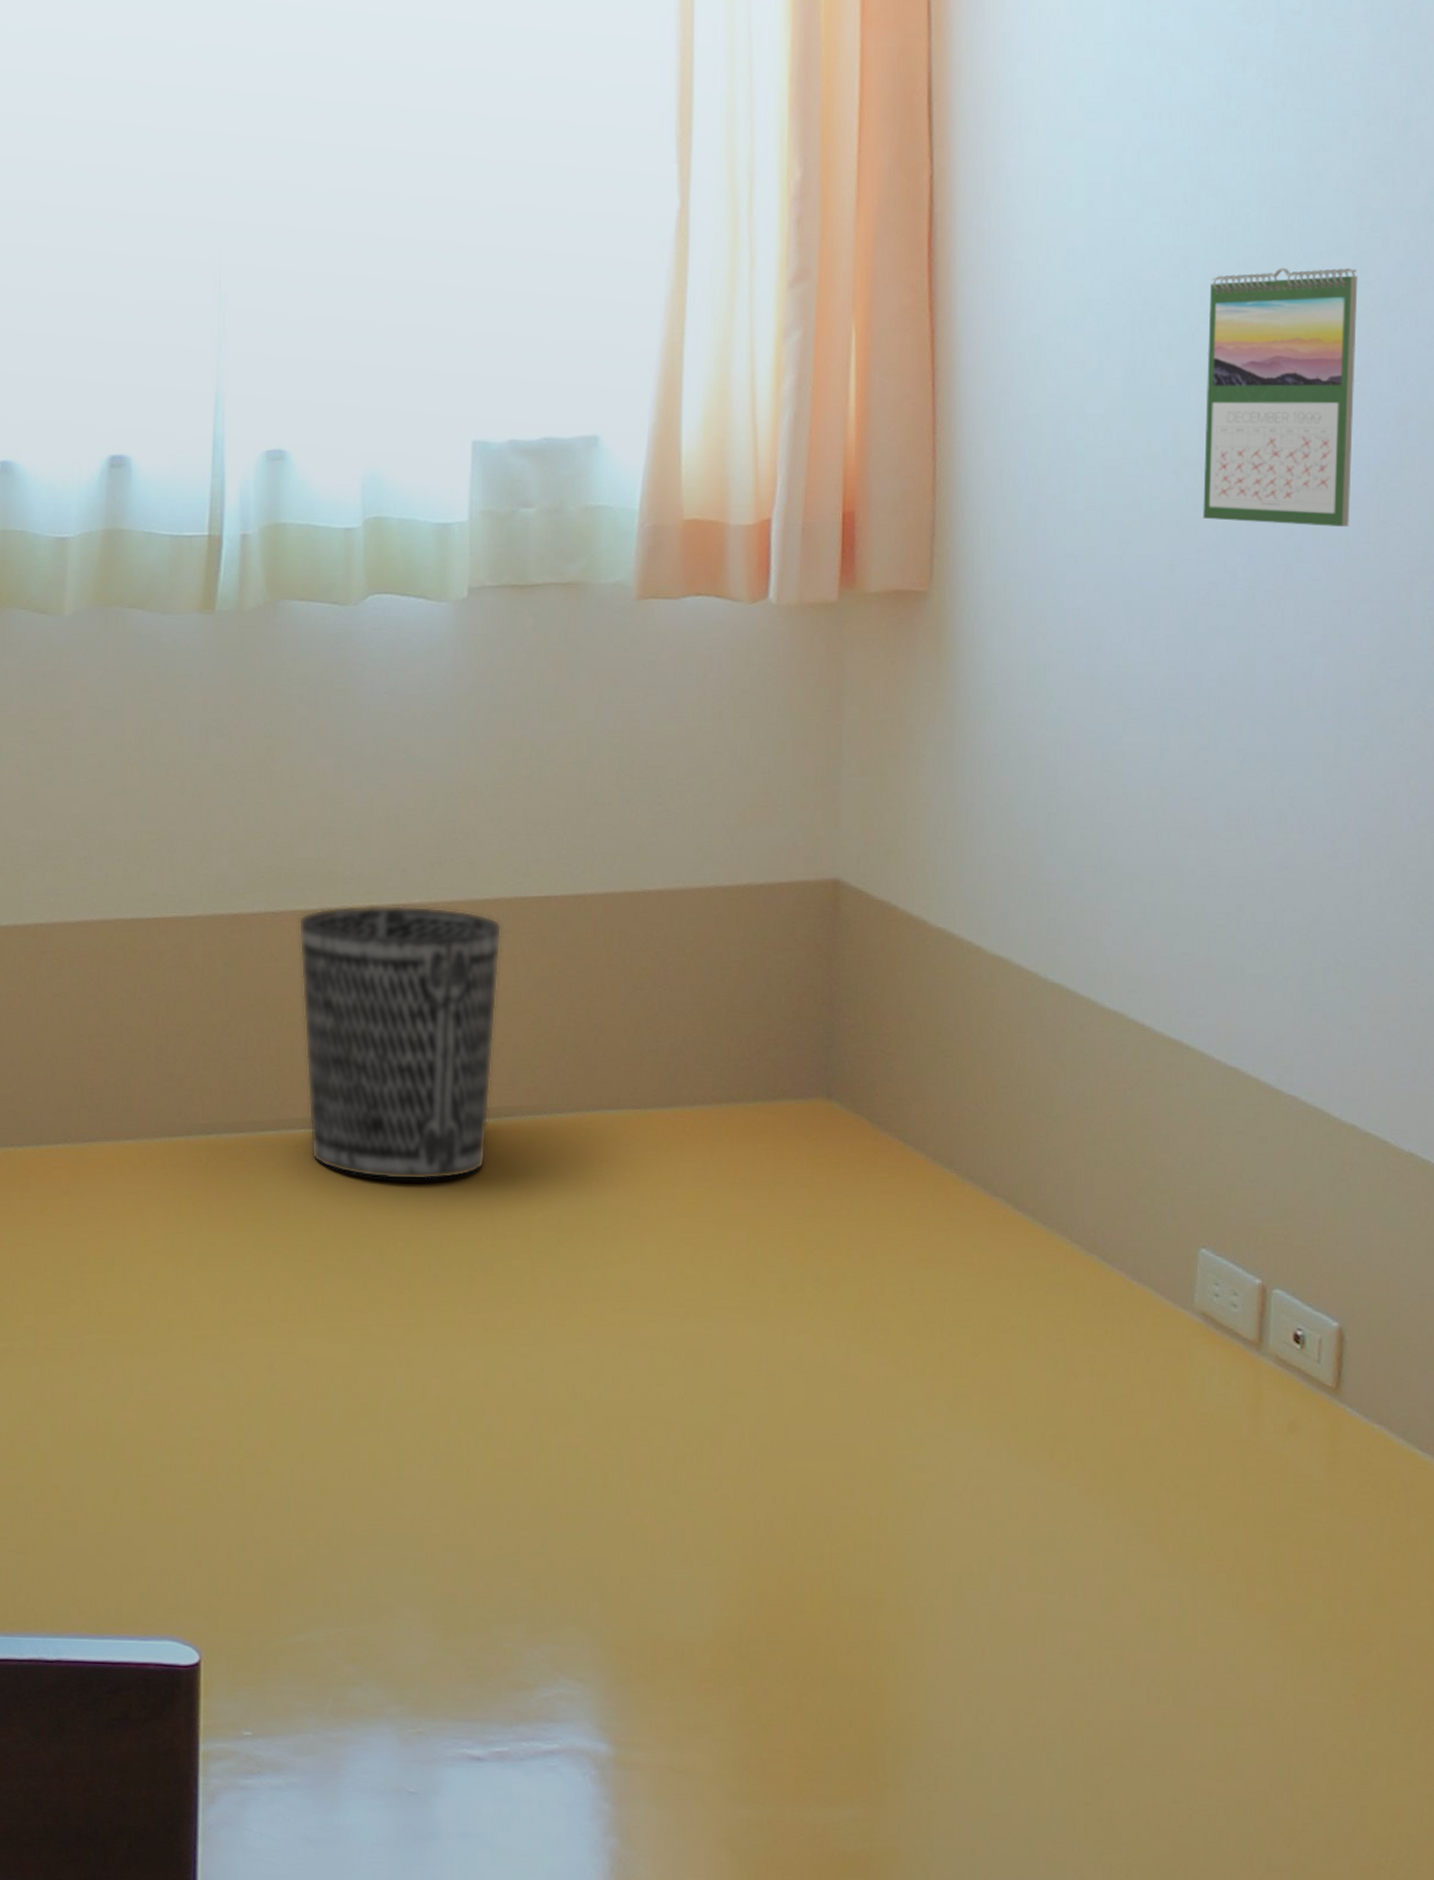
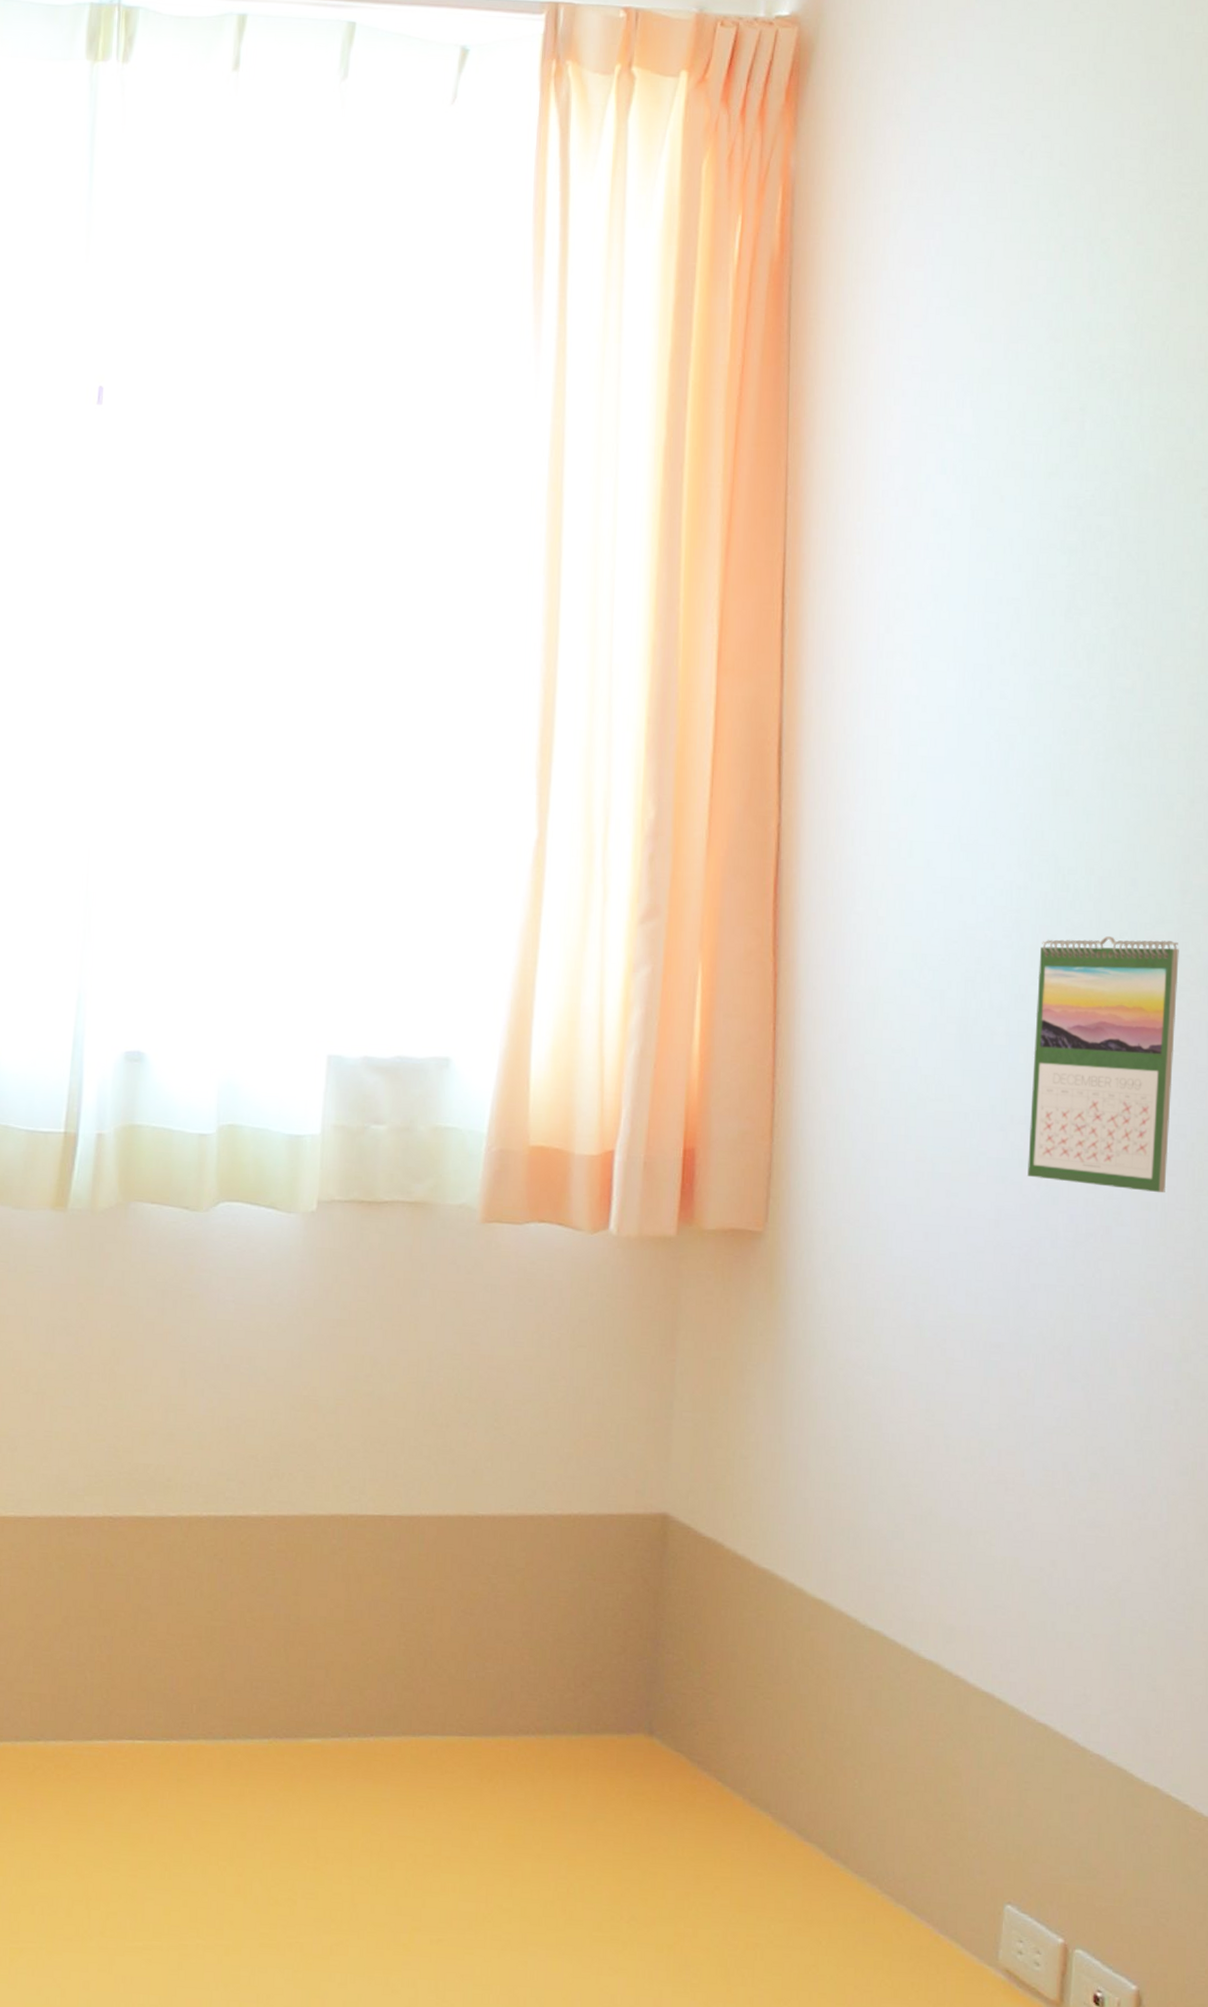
wastebasket: present [298,905,502,1180] -> none [135,1515,337,1799]

